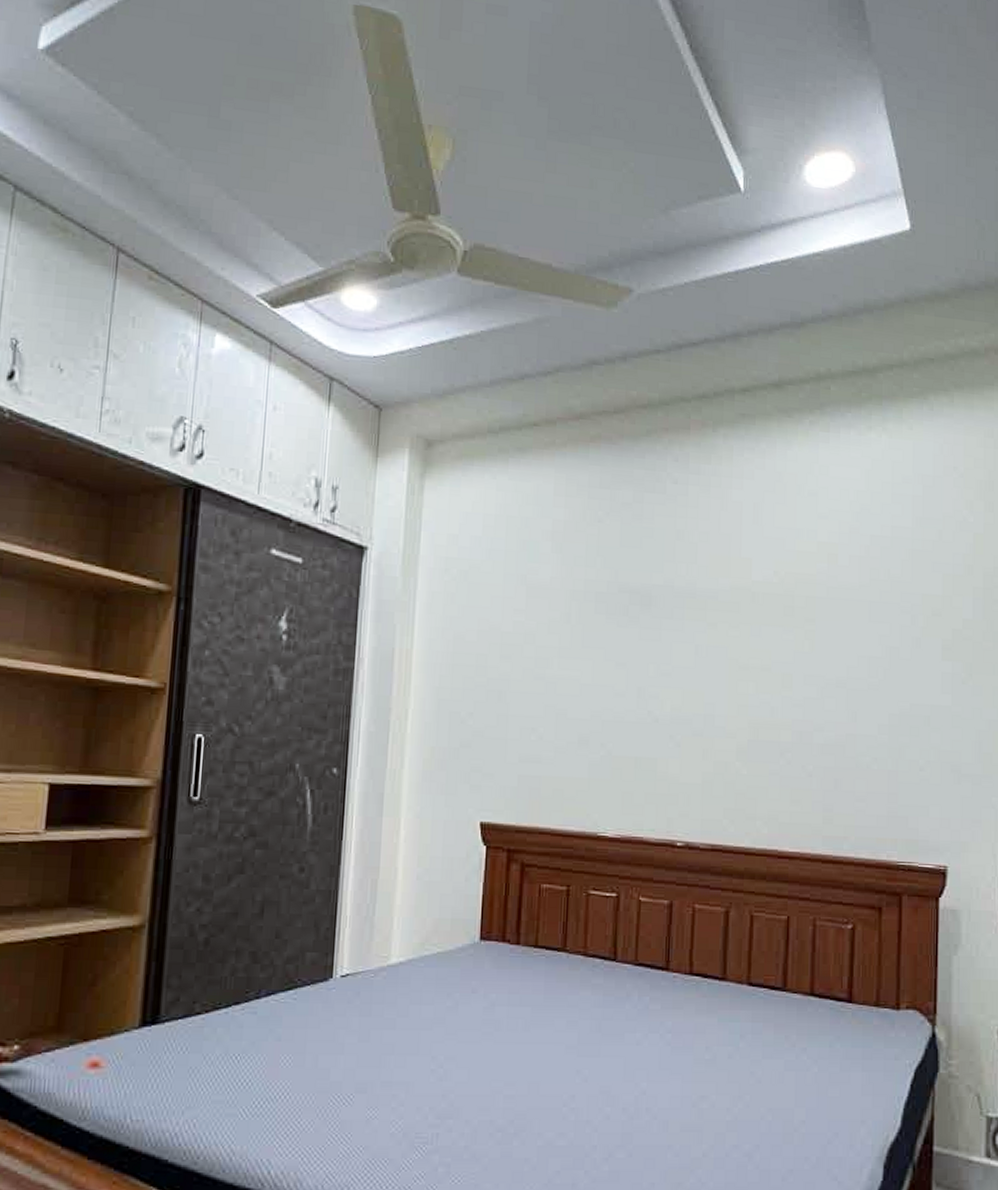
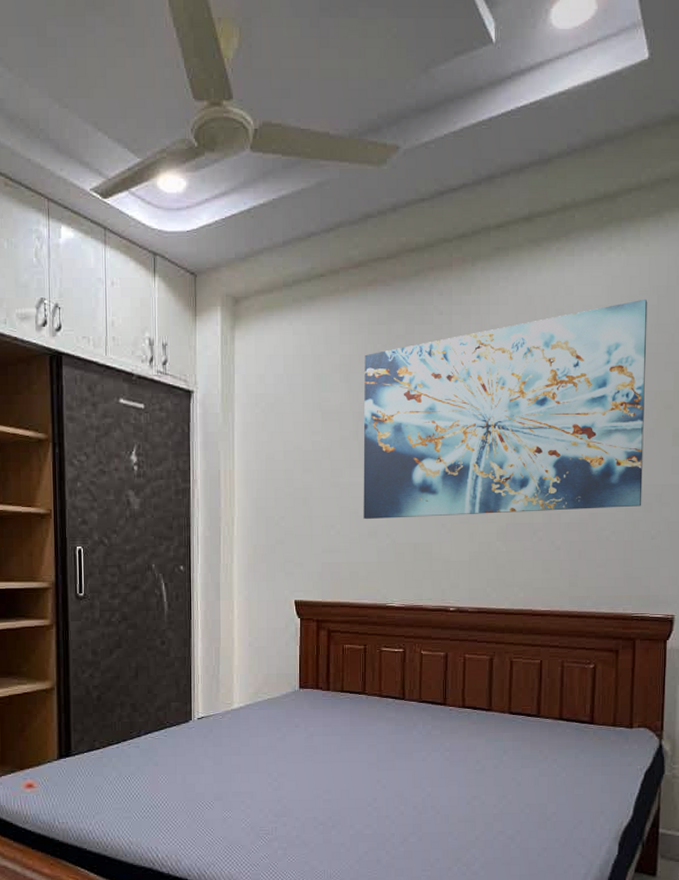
wall art: none [573,487,912,730] -> present [363,299,648,520]

